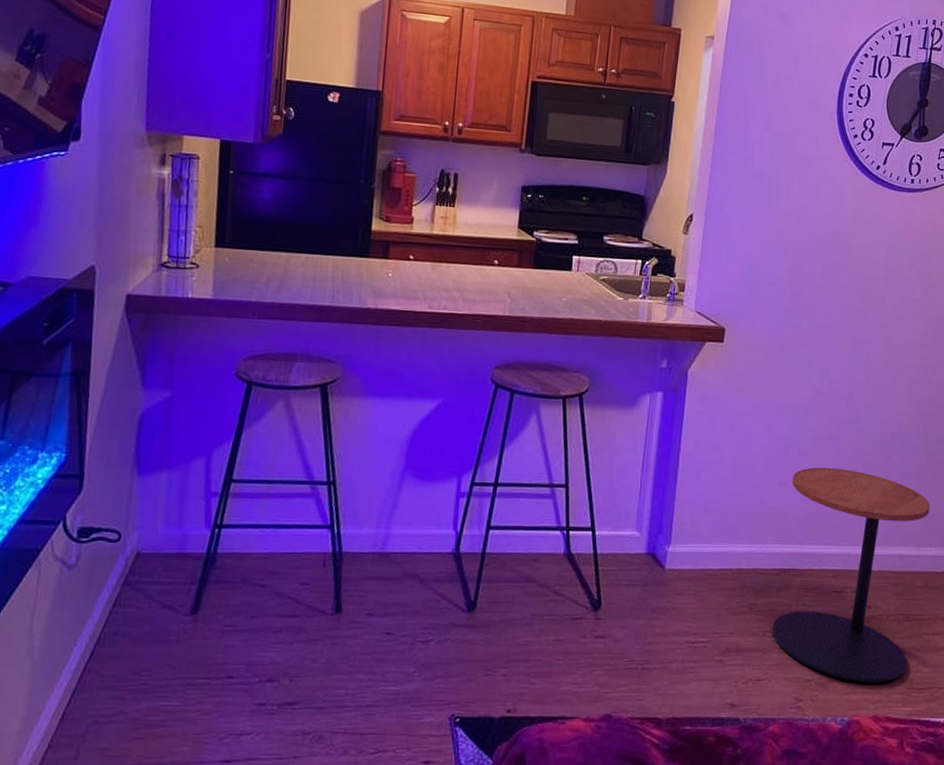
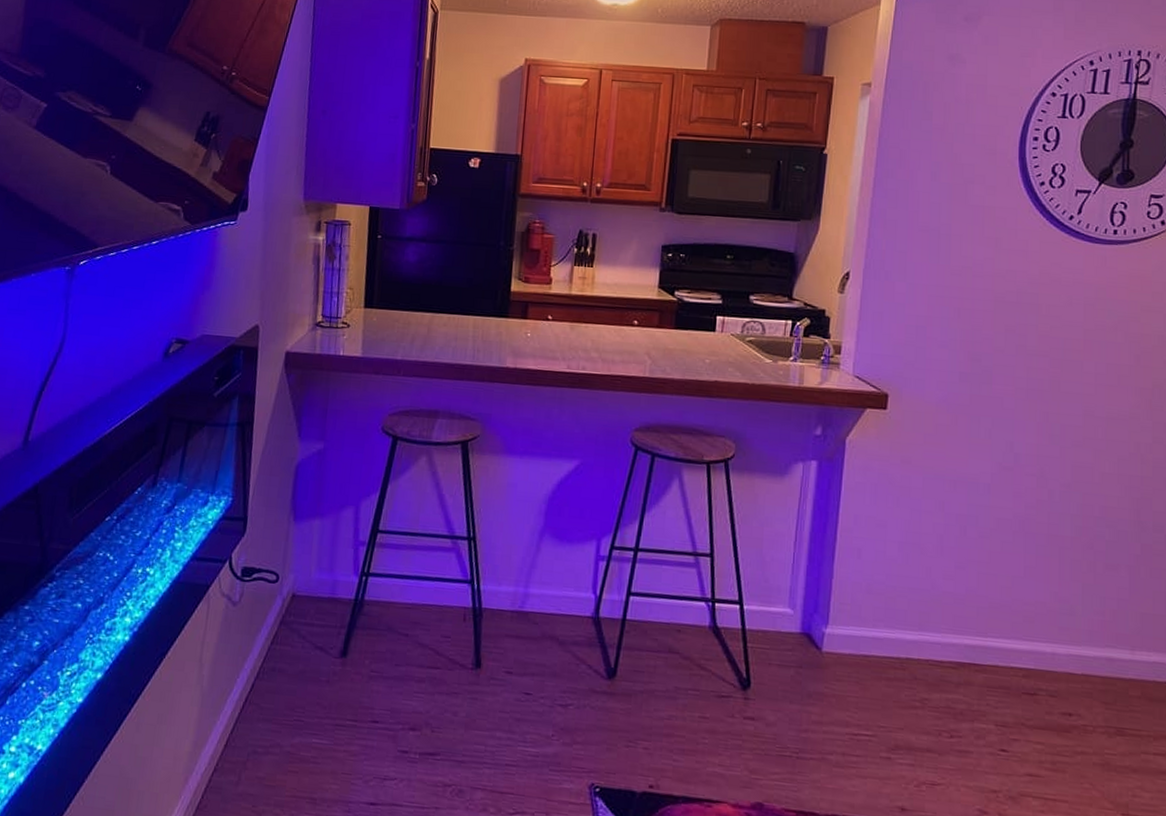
side table: present [772,467,930,683] -> none [949,551,1147,804]

